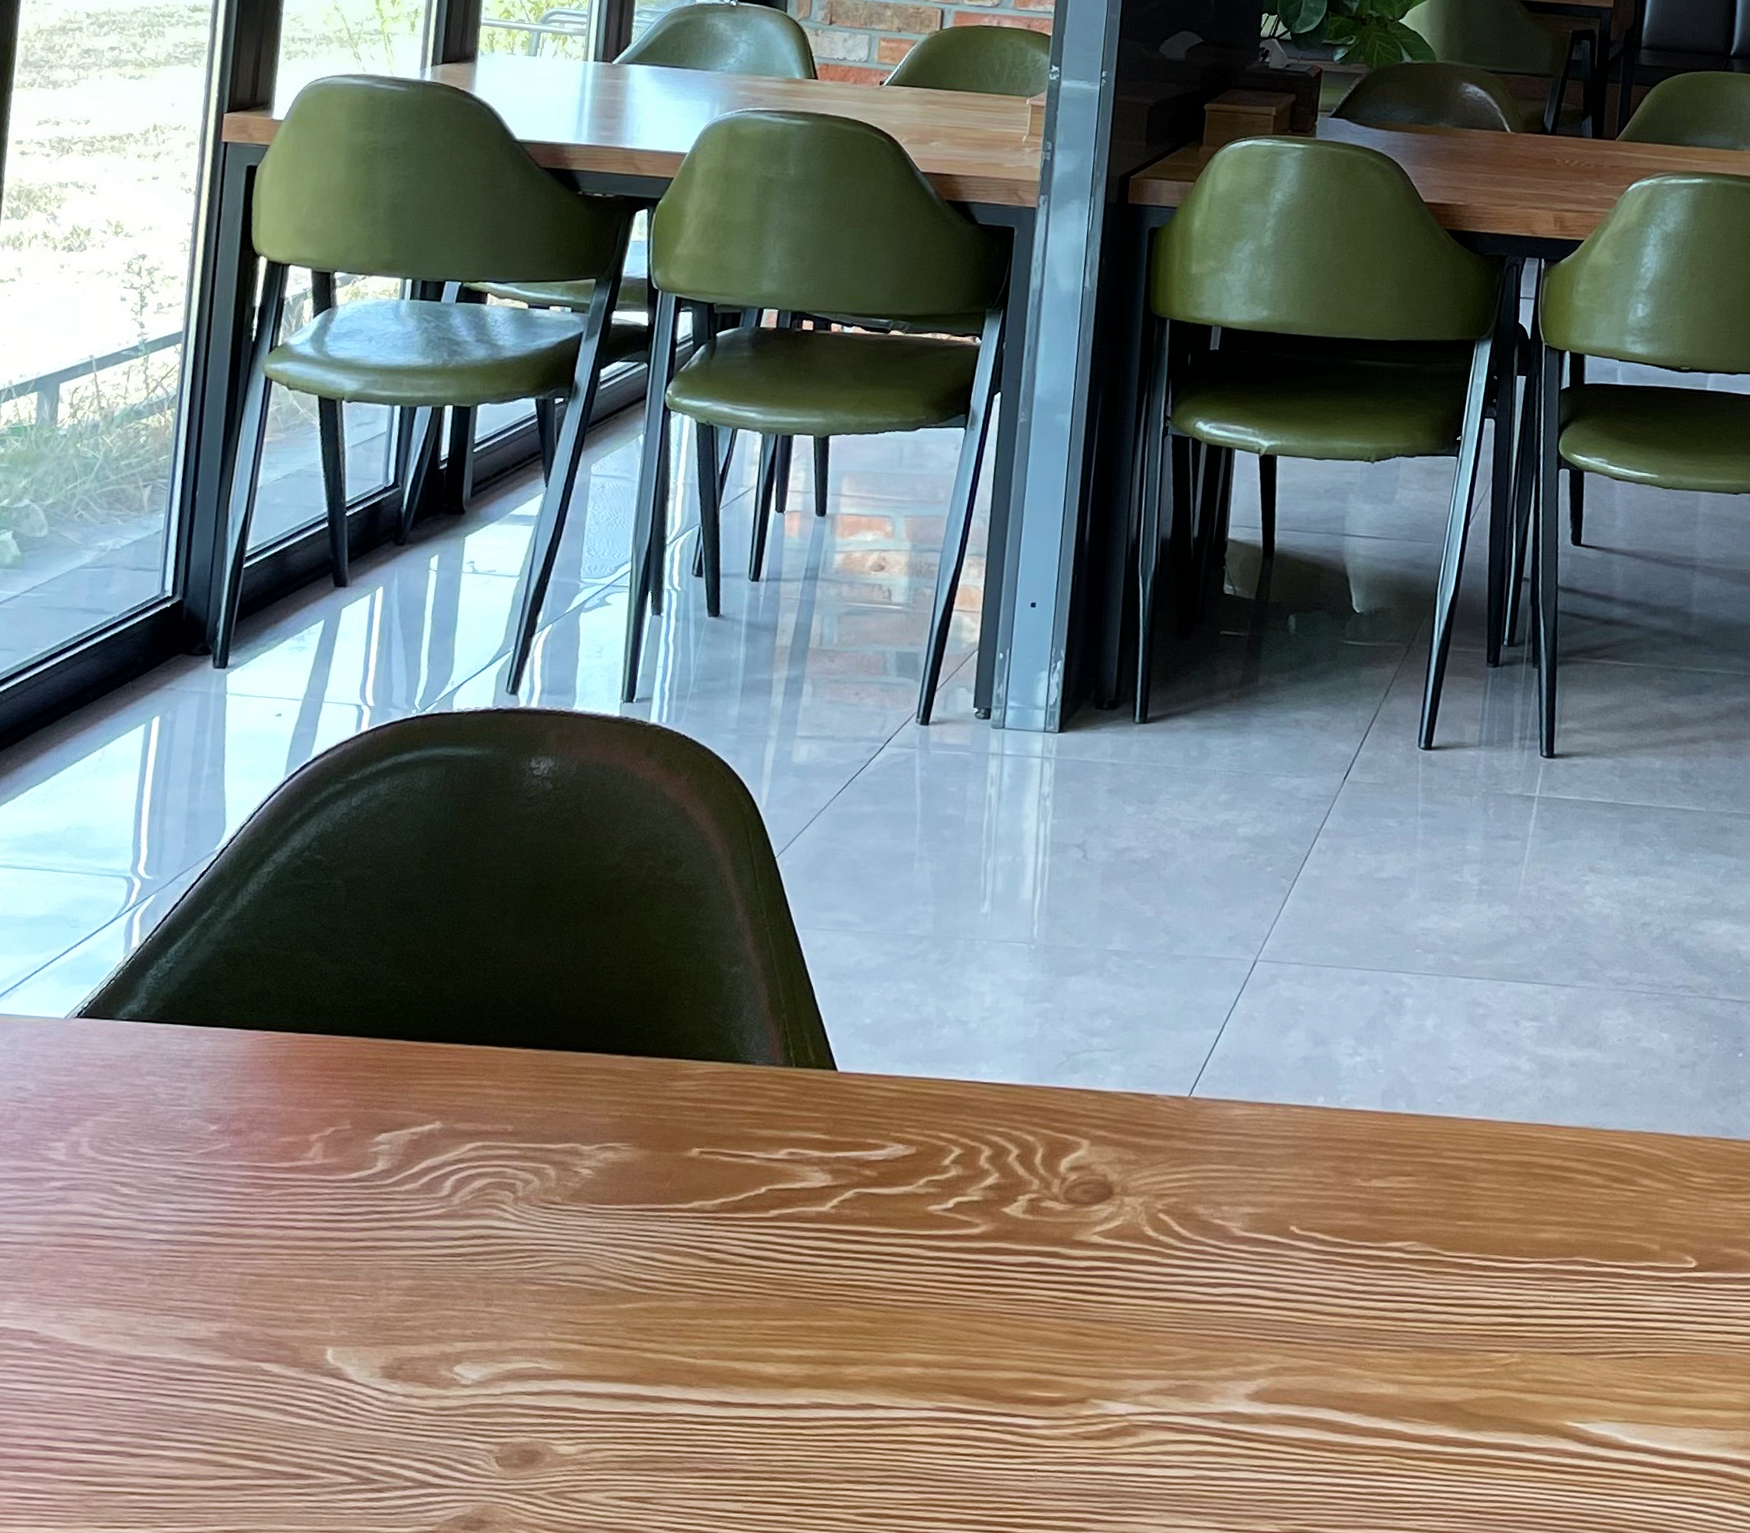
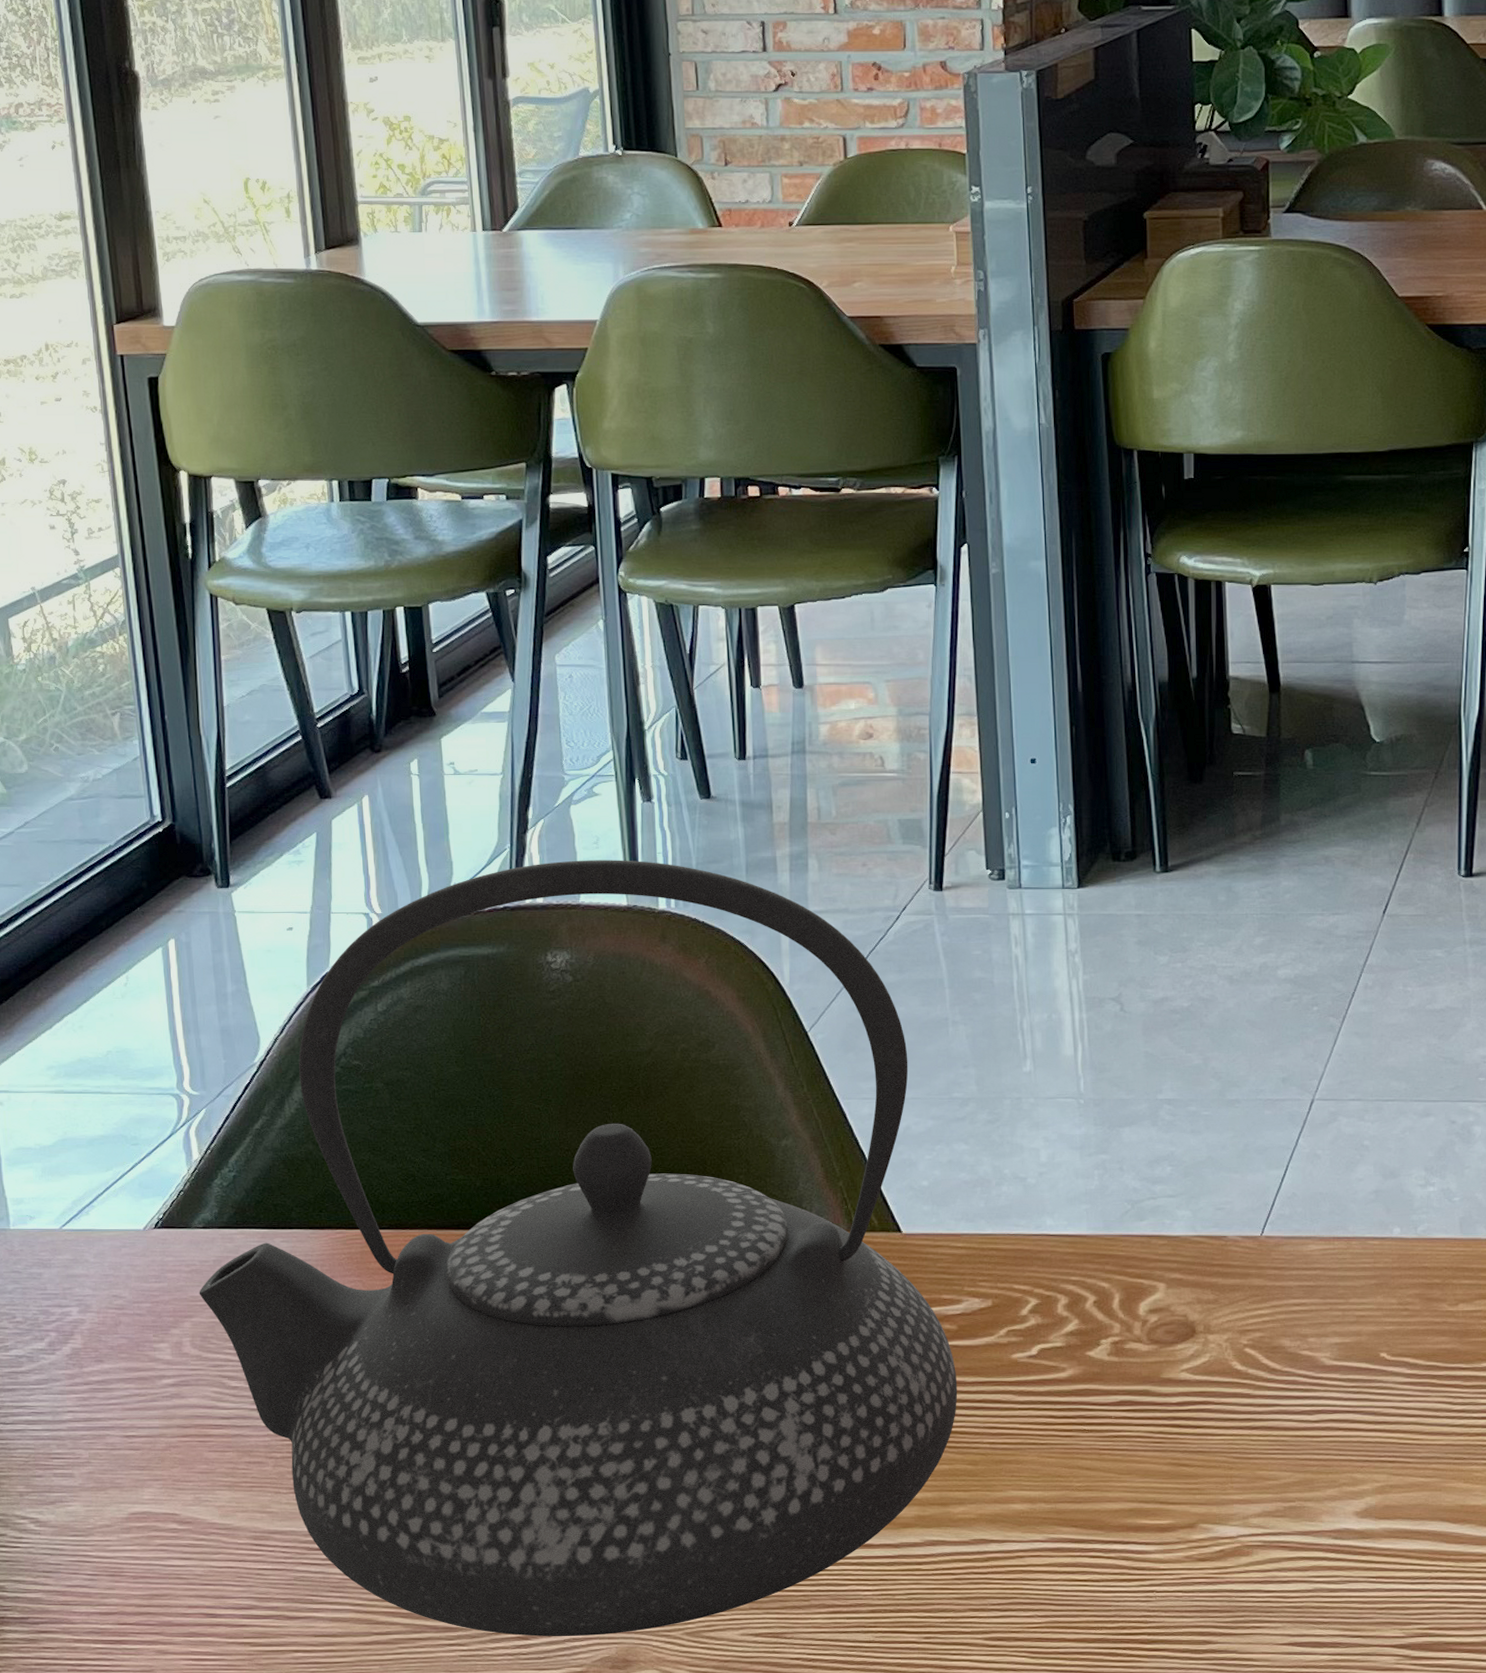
teapot: none [108,667,871,1491] -> present [199,860,958,1636]

